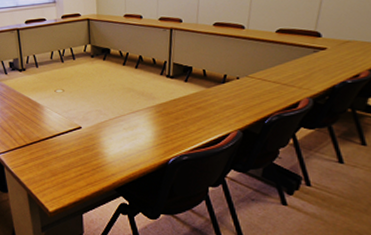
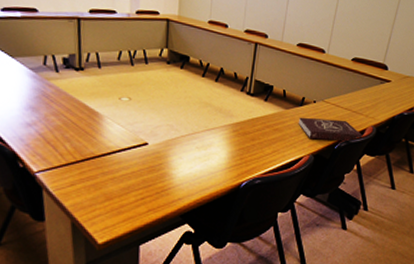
book: none [221,93,297,116] -> present [298,117,363,142]

